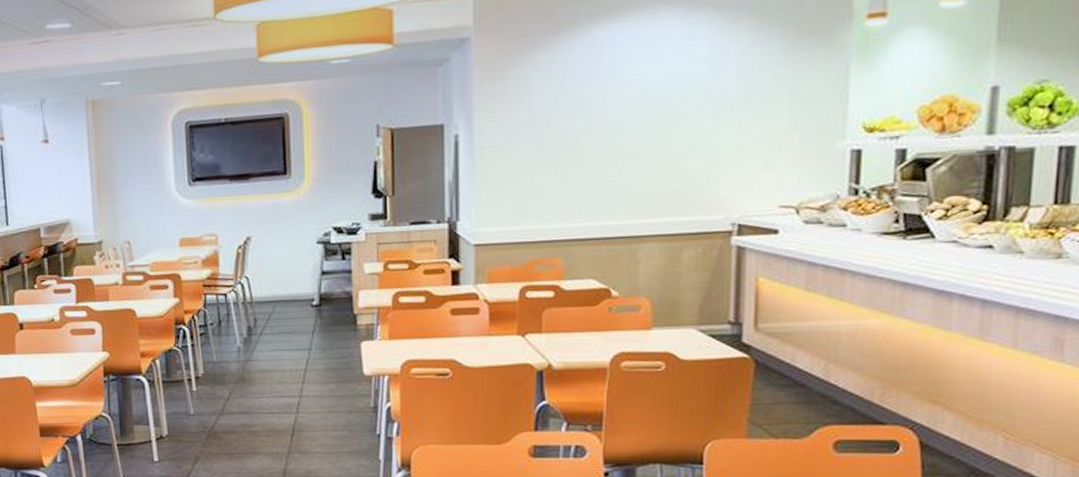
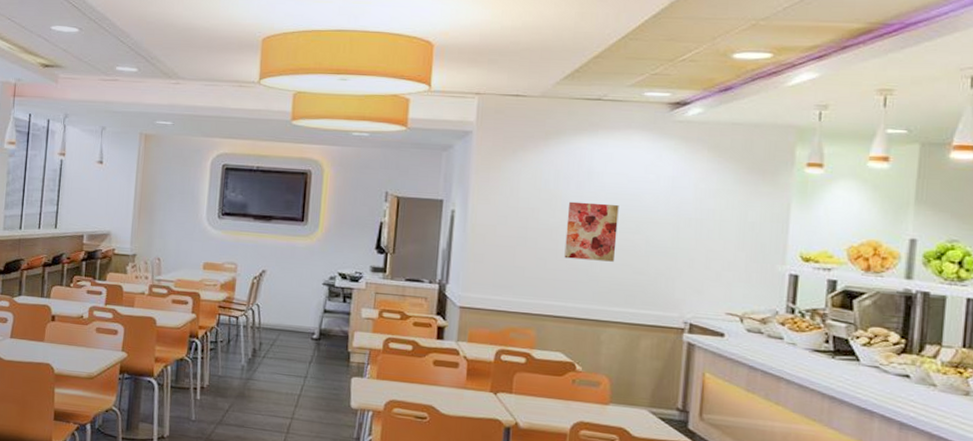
wall art: none [589,99,648,171] -> present [564,201,619,262]

